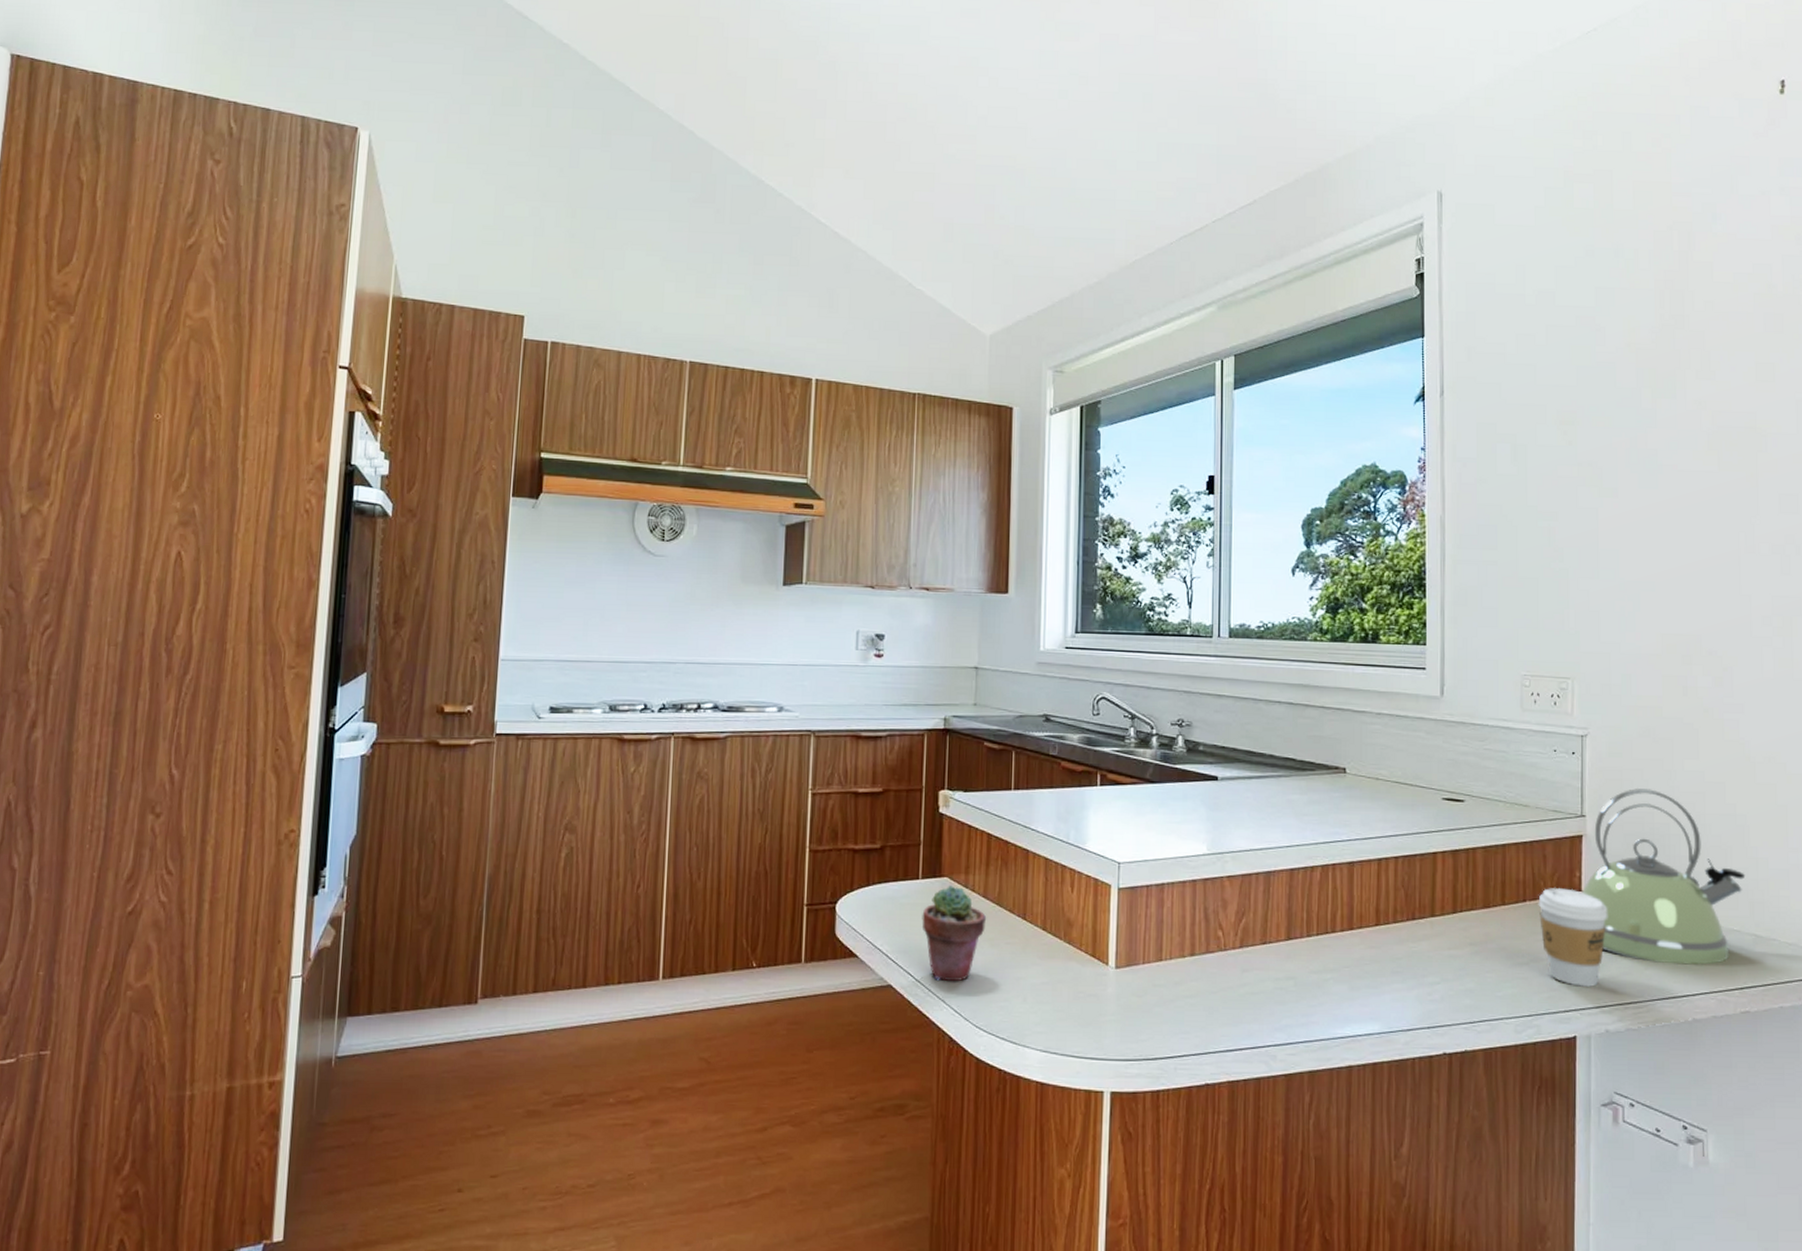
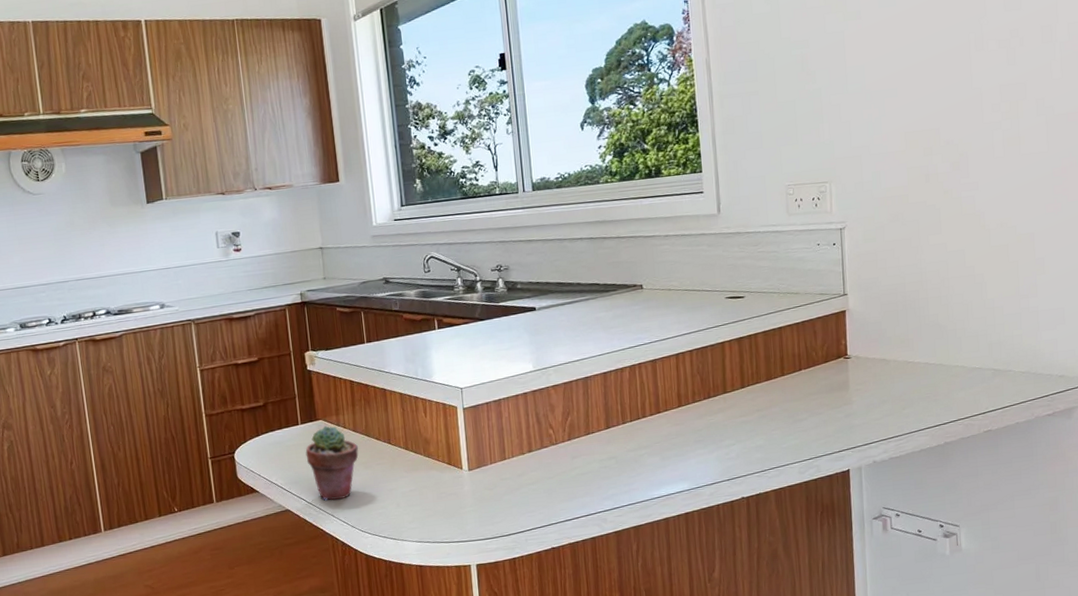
coffee cup: present [1538,888,1608,987] -> none [812,354,871,431]
kettle: present [1582,787,1746,965] -> none [848,264,985,403]

